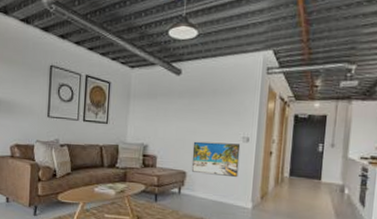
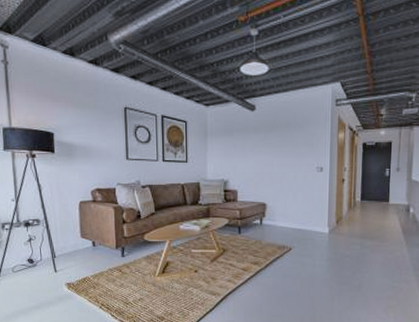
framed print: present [191,141,241,178] -> none [271,174,315,206]

